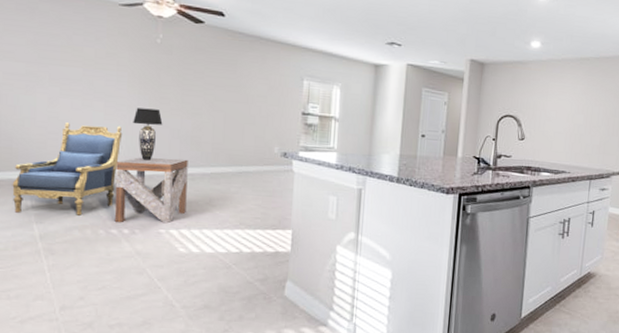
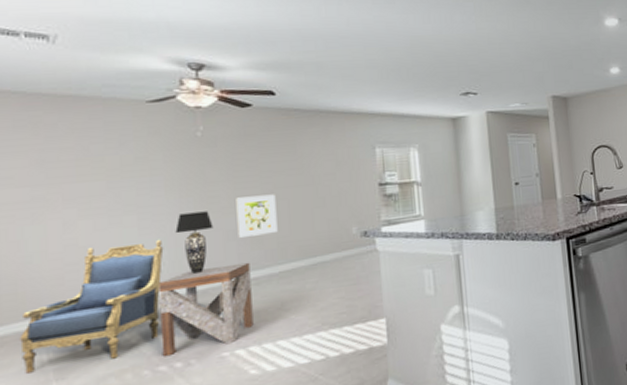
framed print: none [181,102,215,139] -> present [236,194,278,238]

